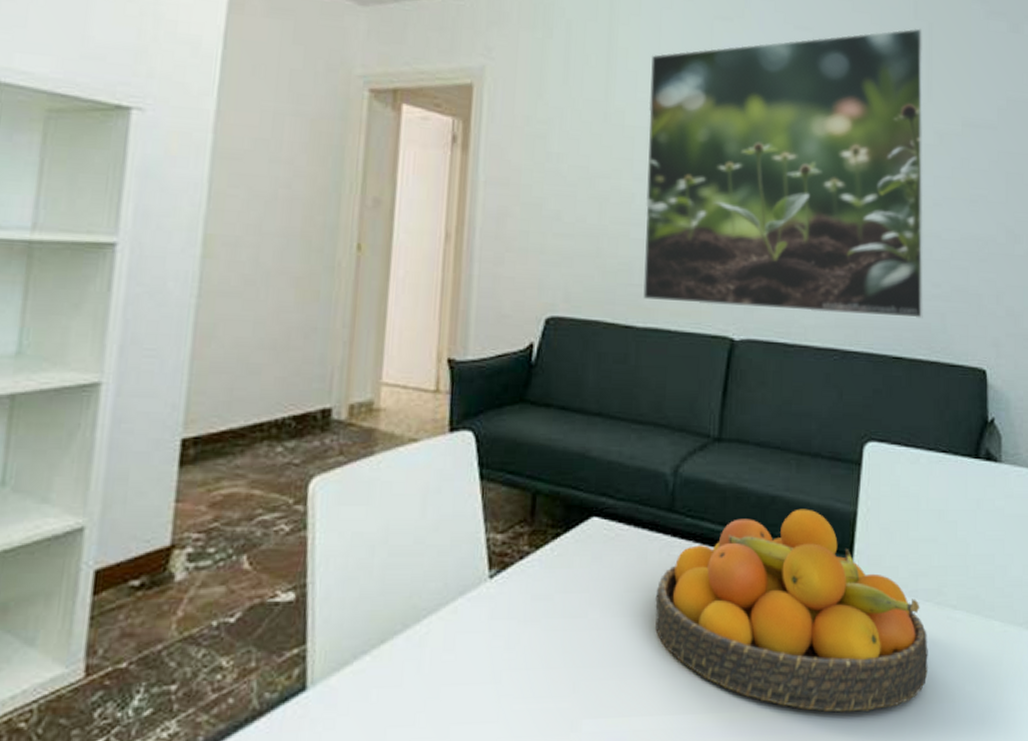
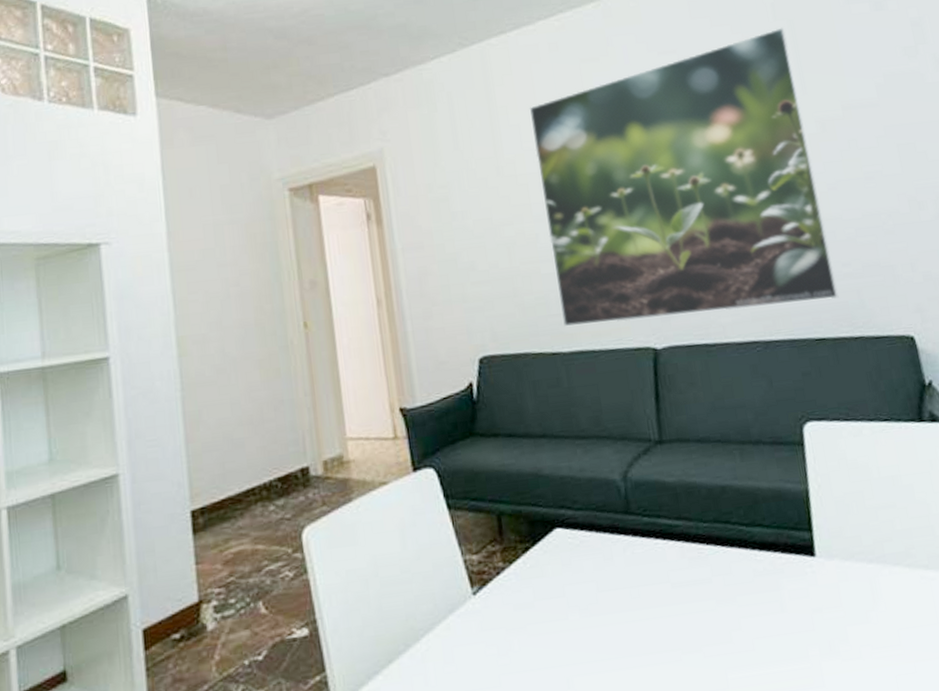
fruit bowl: present [655,508,928,712] -> none [628,493,912,681]

